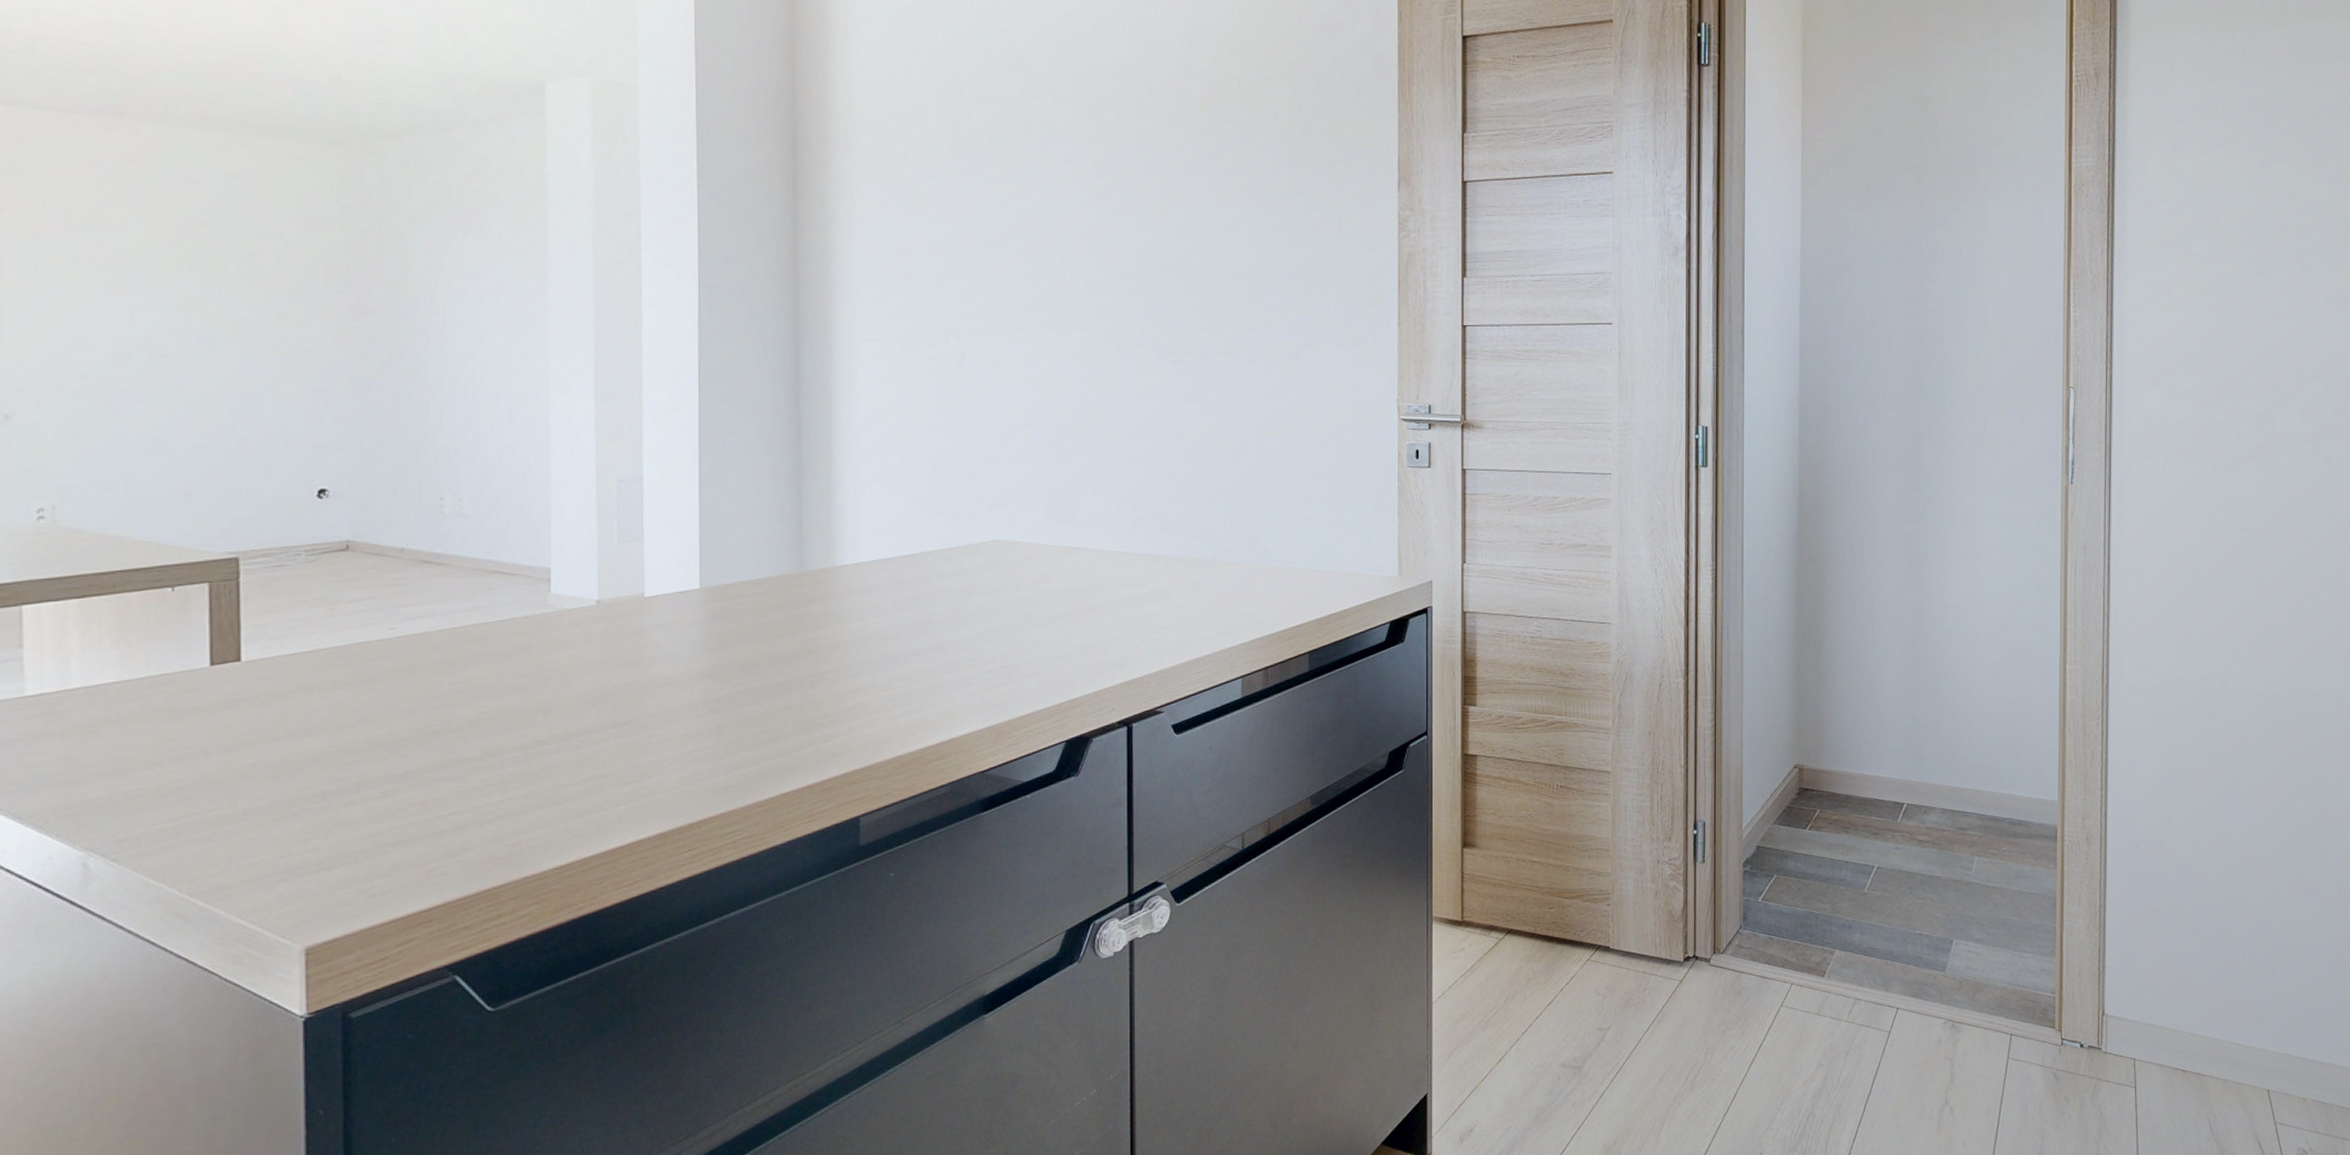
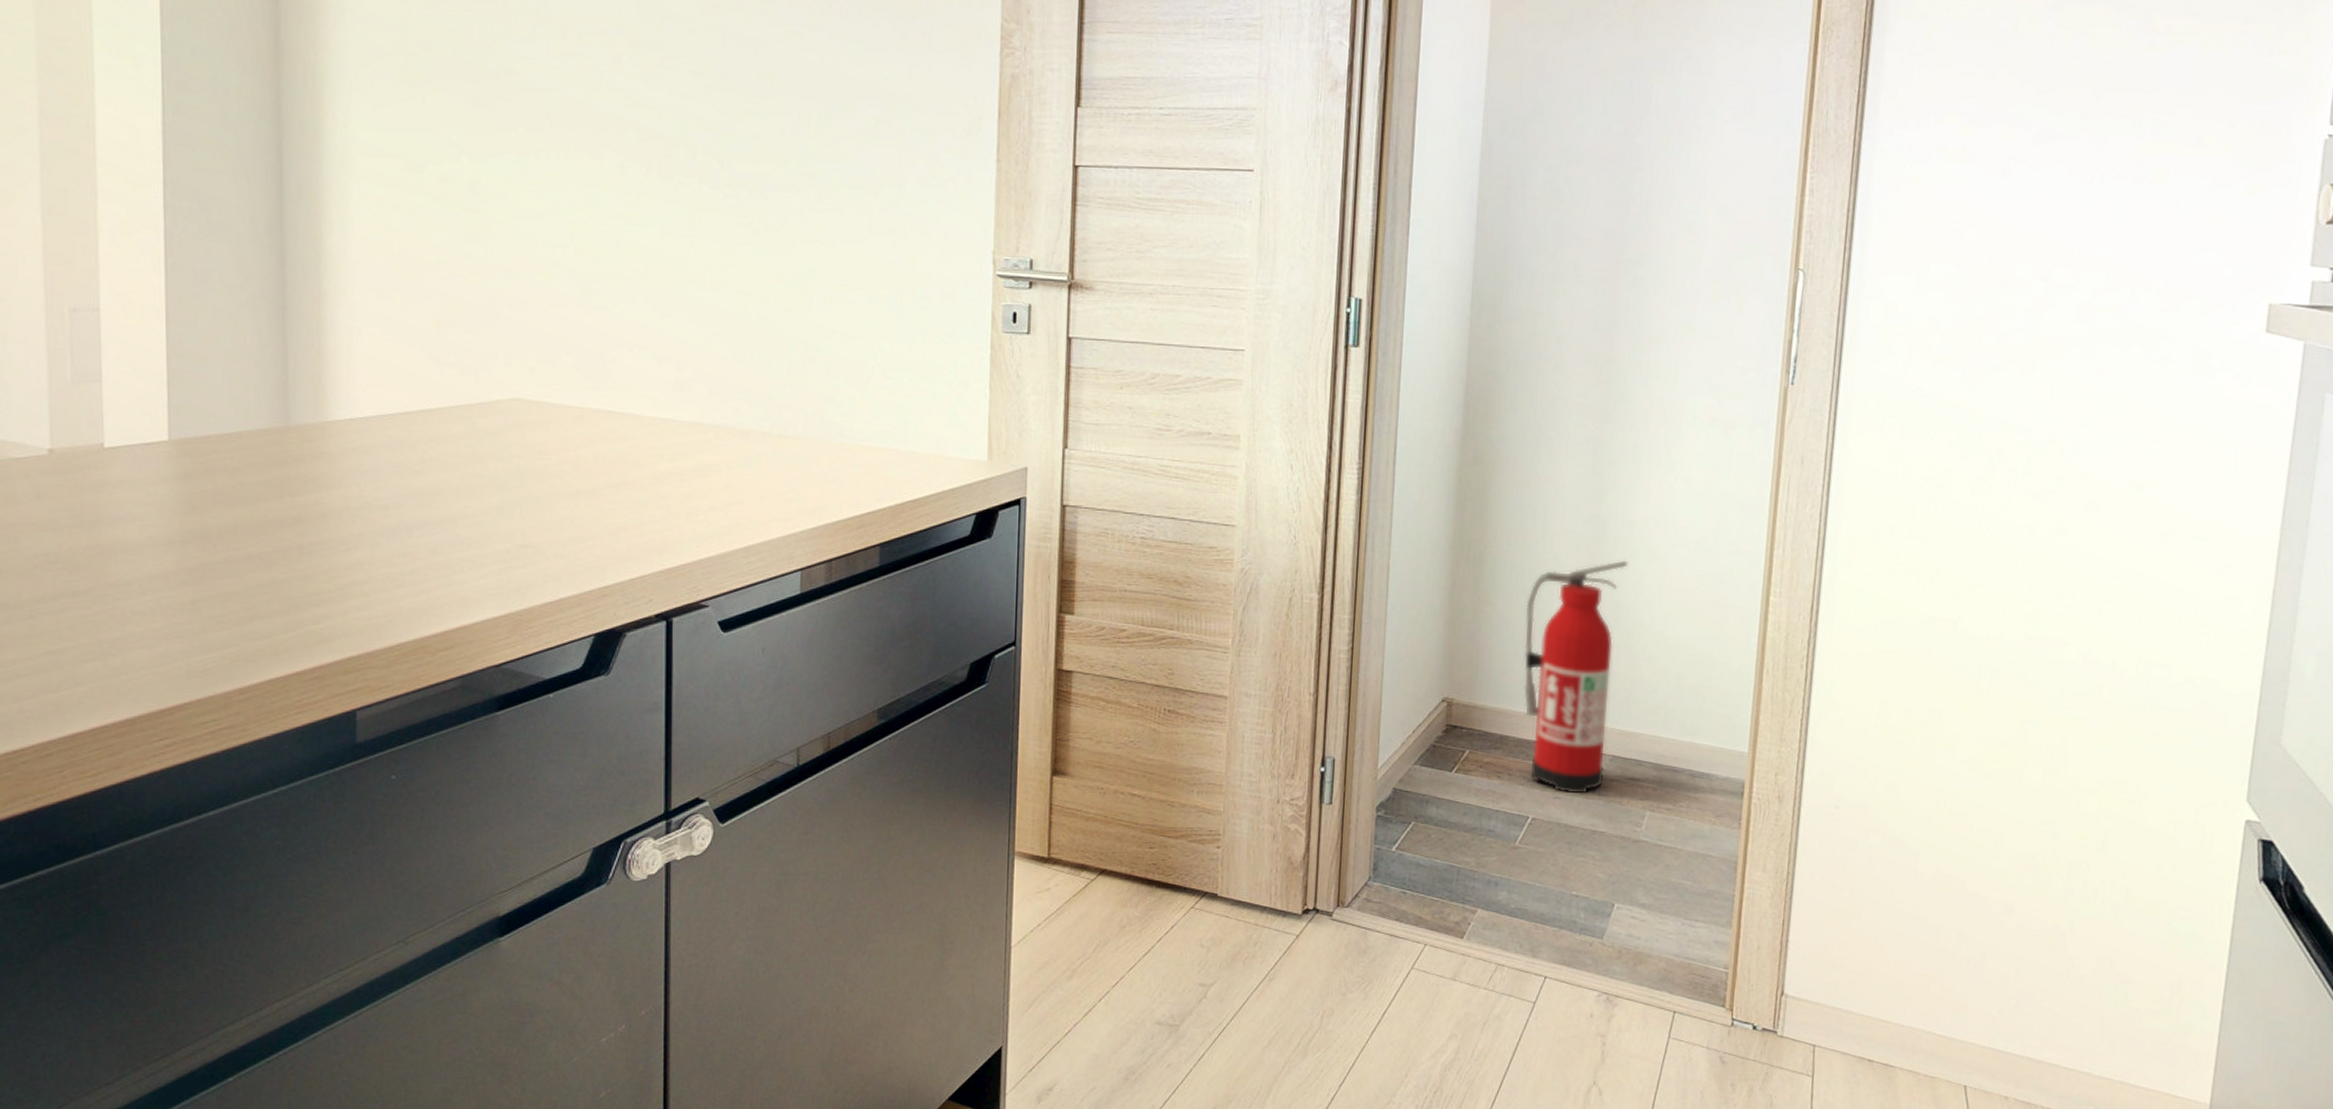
fire extinguisher: none [1860,639,1945,844] -> present [1523,560,1628,794]

